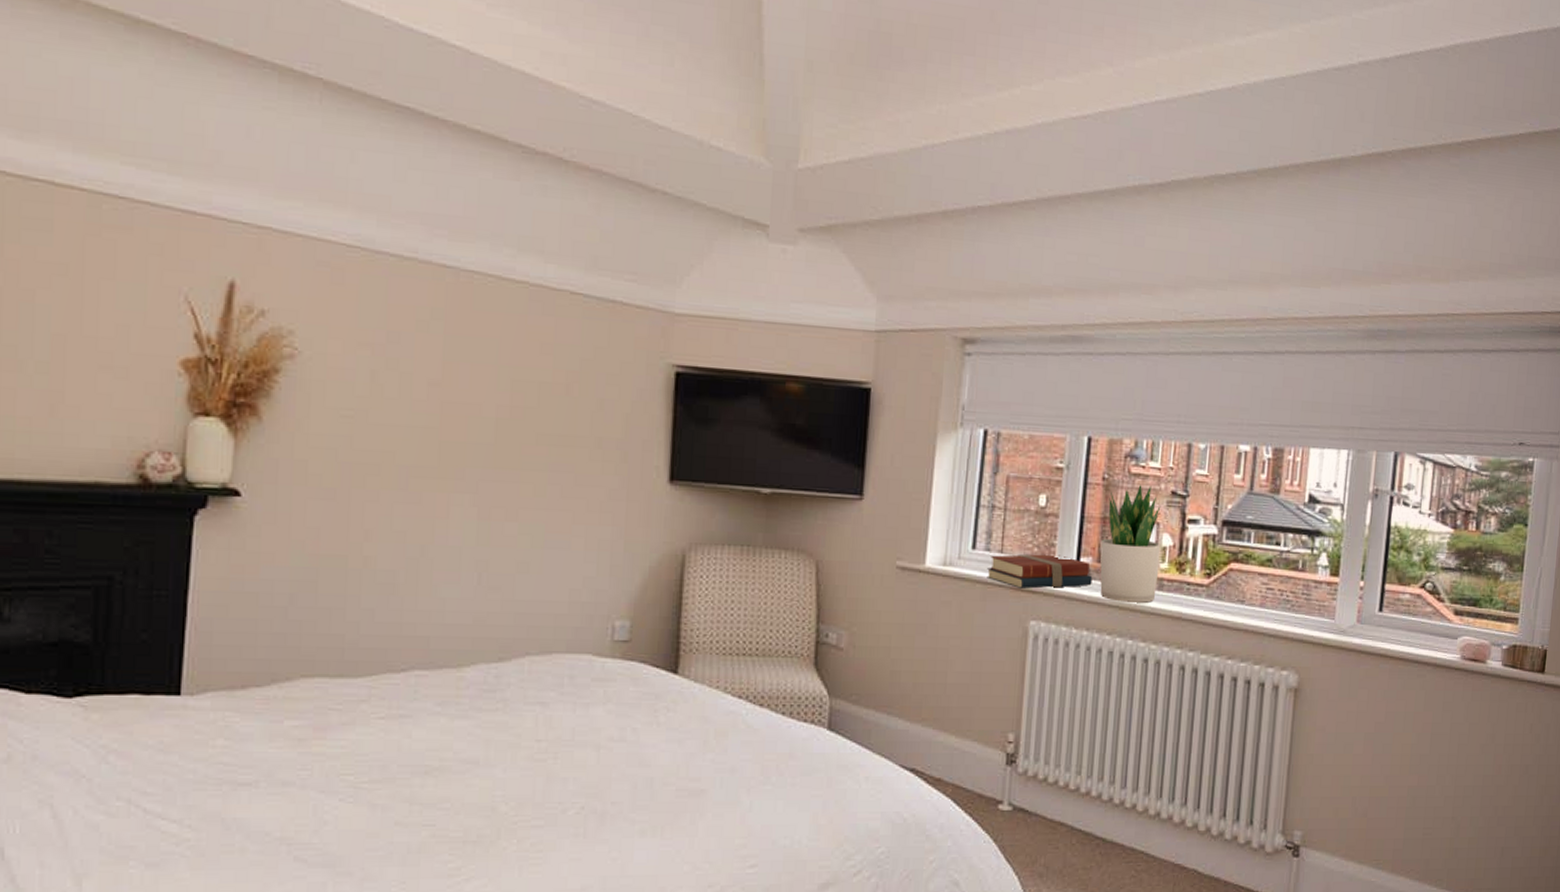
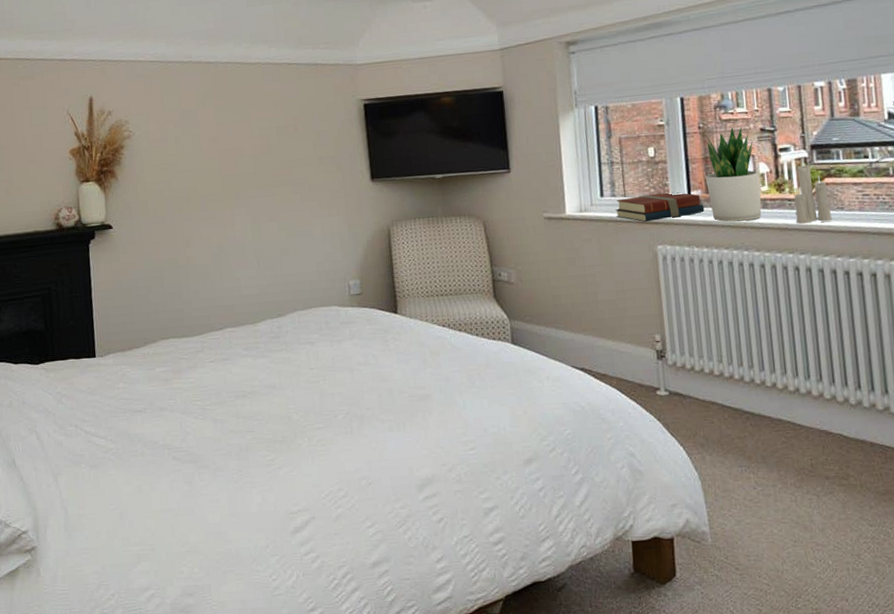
candle: none [1190,536,1231,616] -> present [794,159,833,225]

